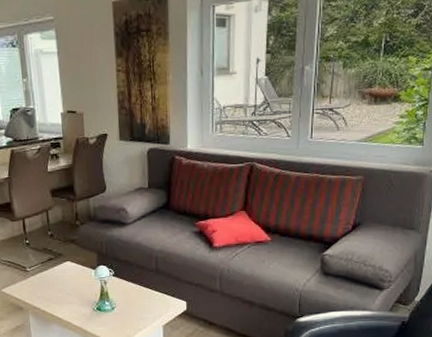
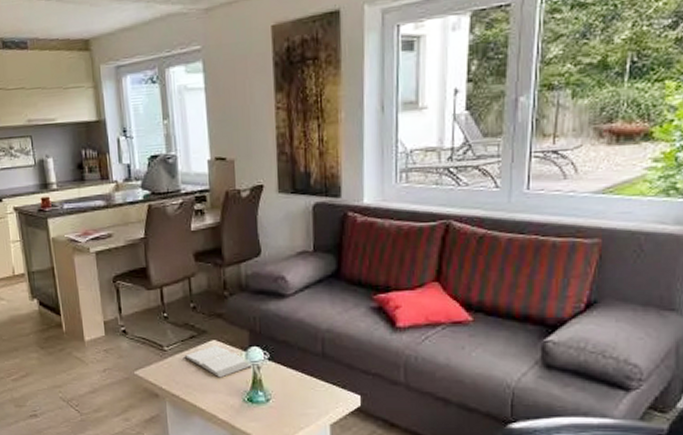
book: none [43,266,99,292] -> present [184,346,251,378]

